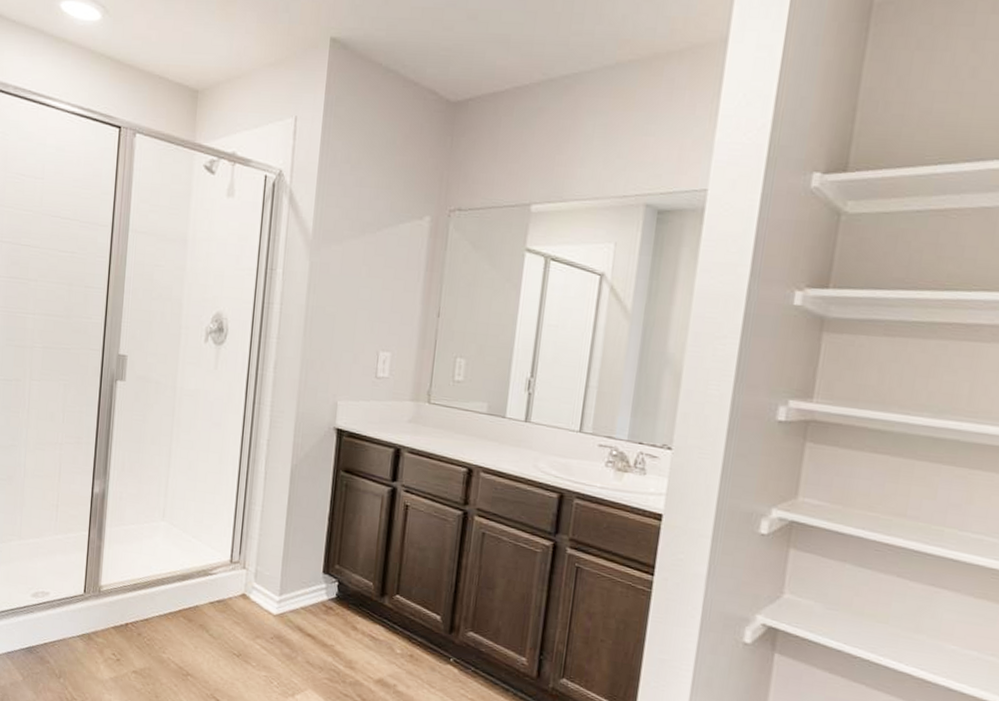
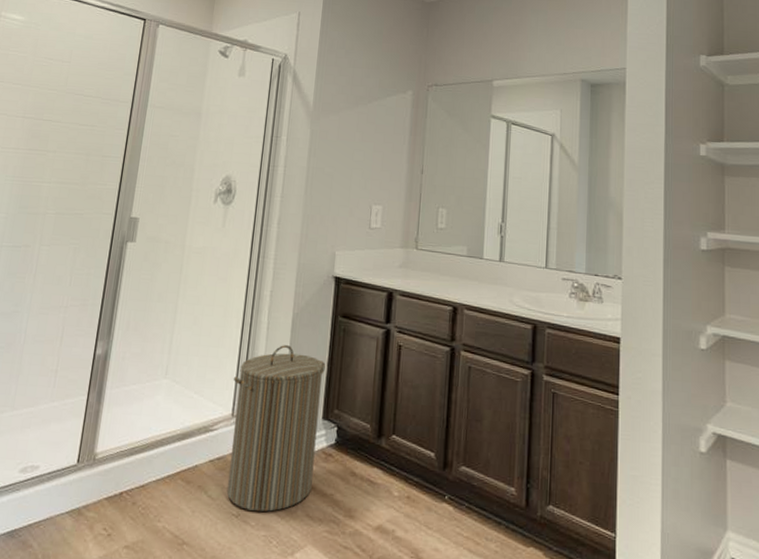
laundry hamper: none [227,496,326,655] -> present [226,345,326,512]

